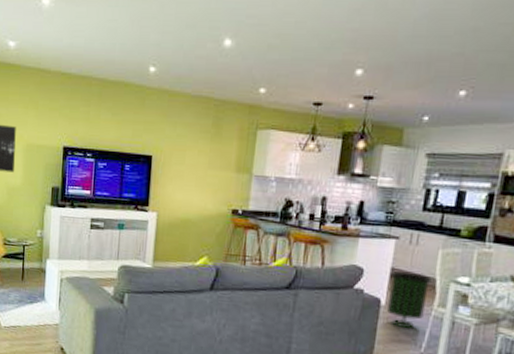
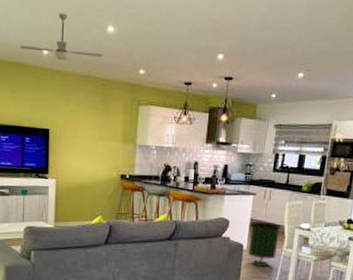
ceiling fan: none [124,26,218,79] -> present [20,13,103,60]

